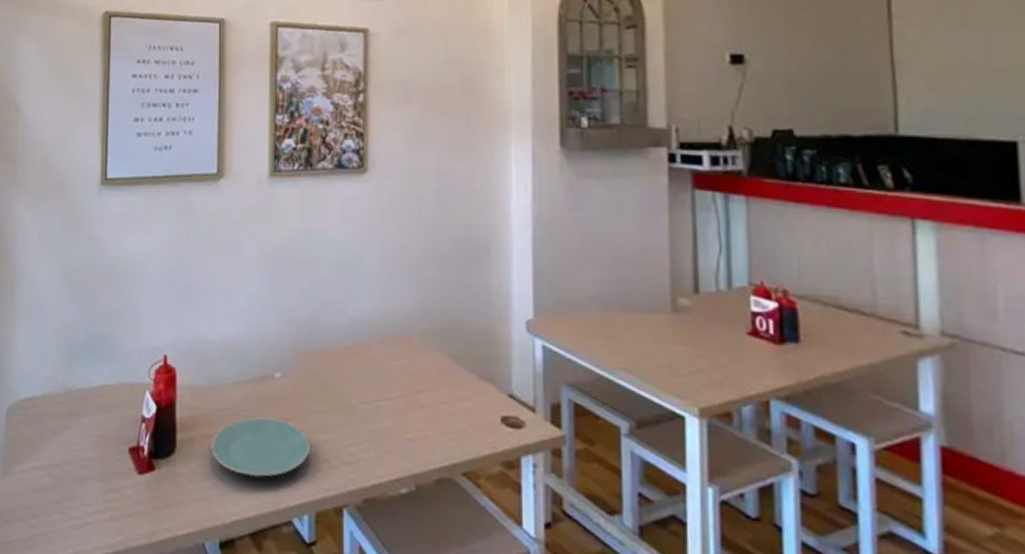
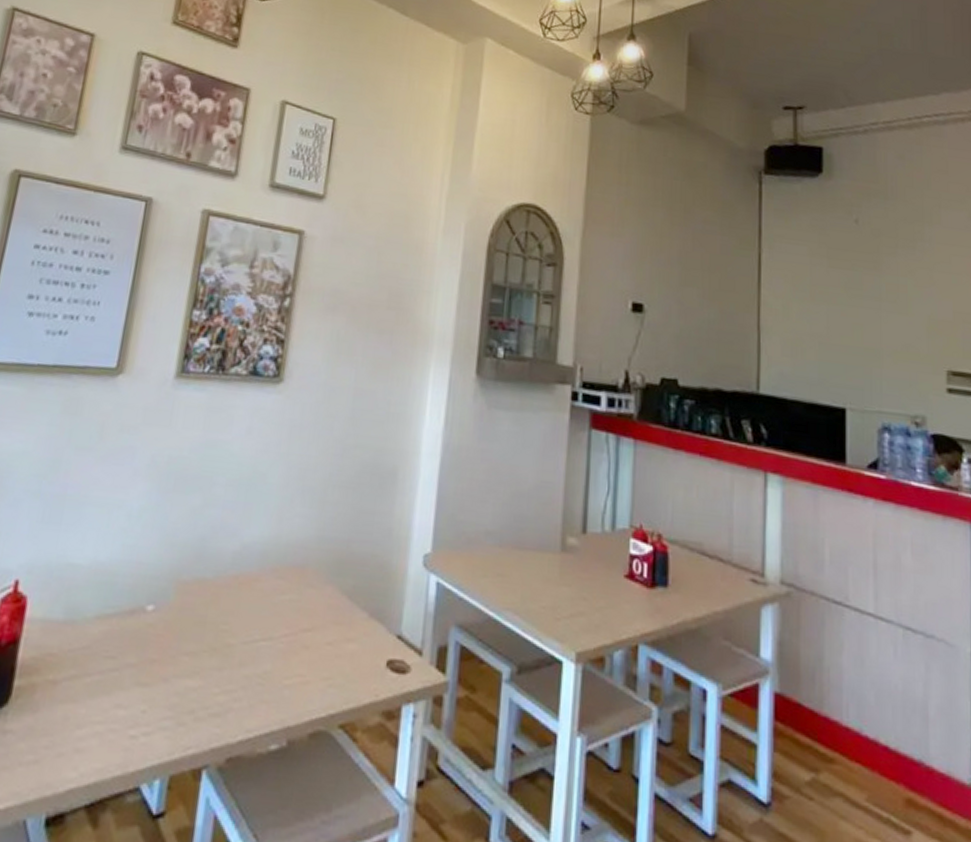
plate: present [211,417,310,478] -> none [54,658,176,734]

